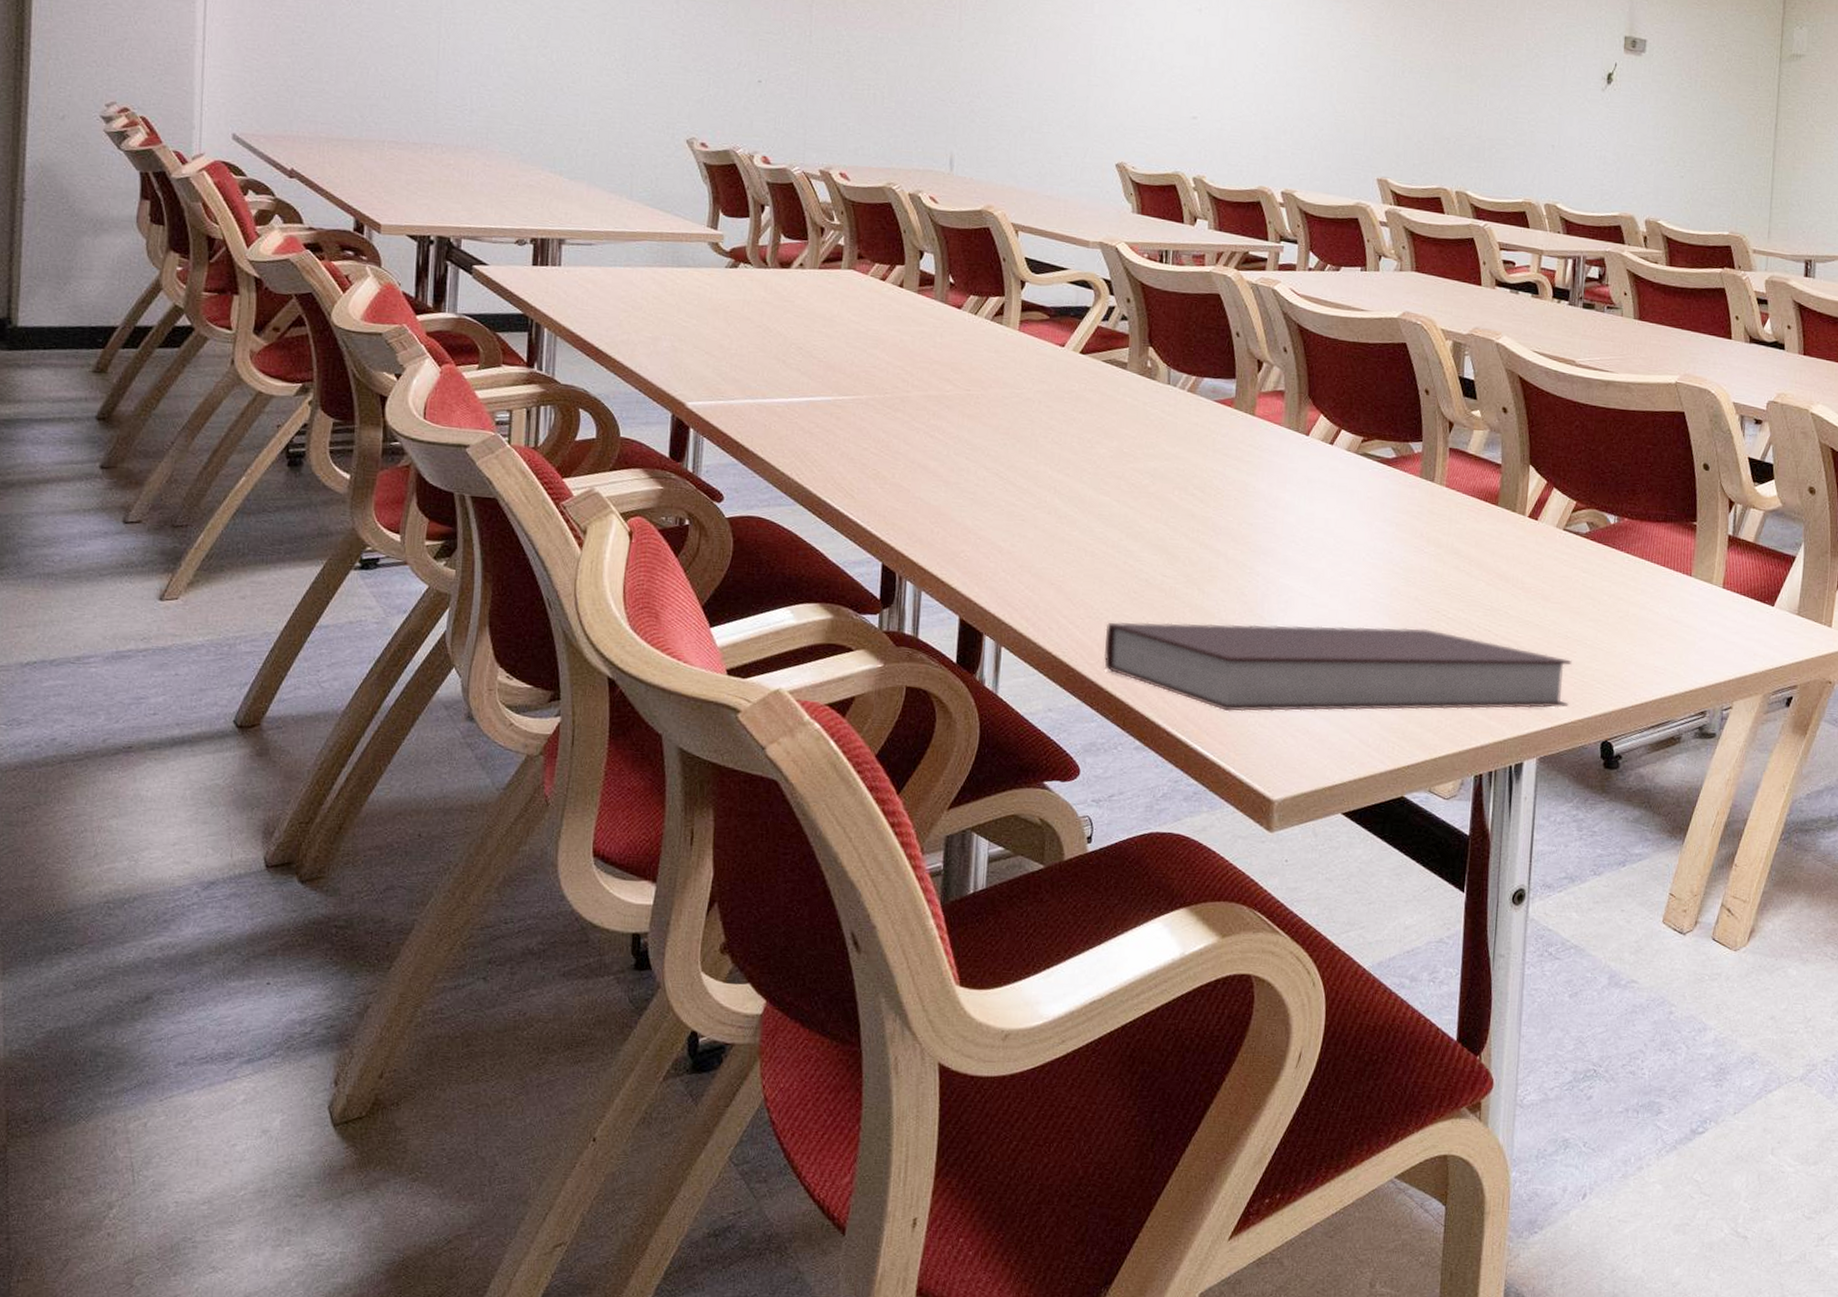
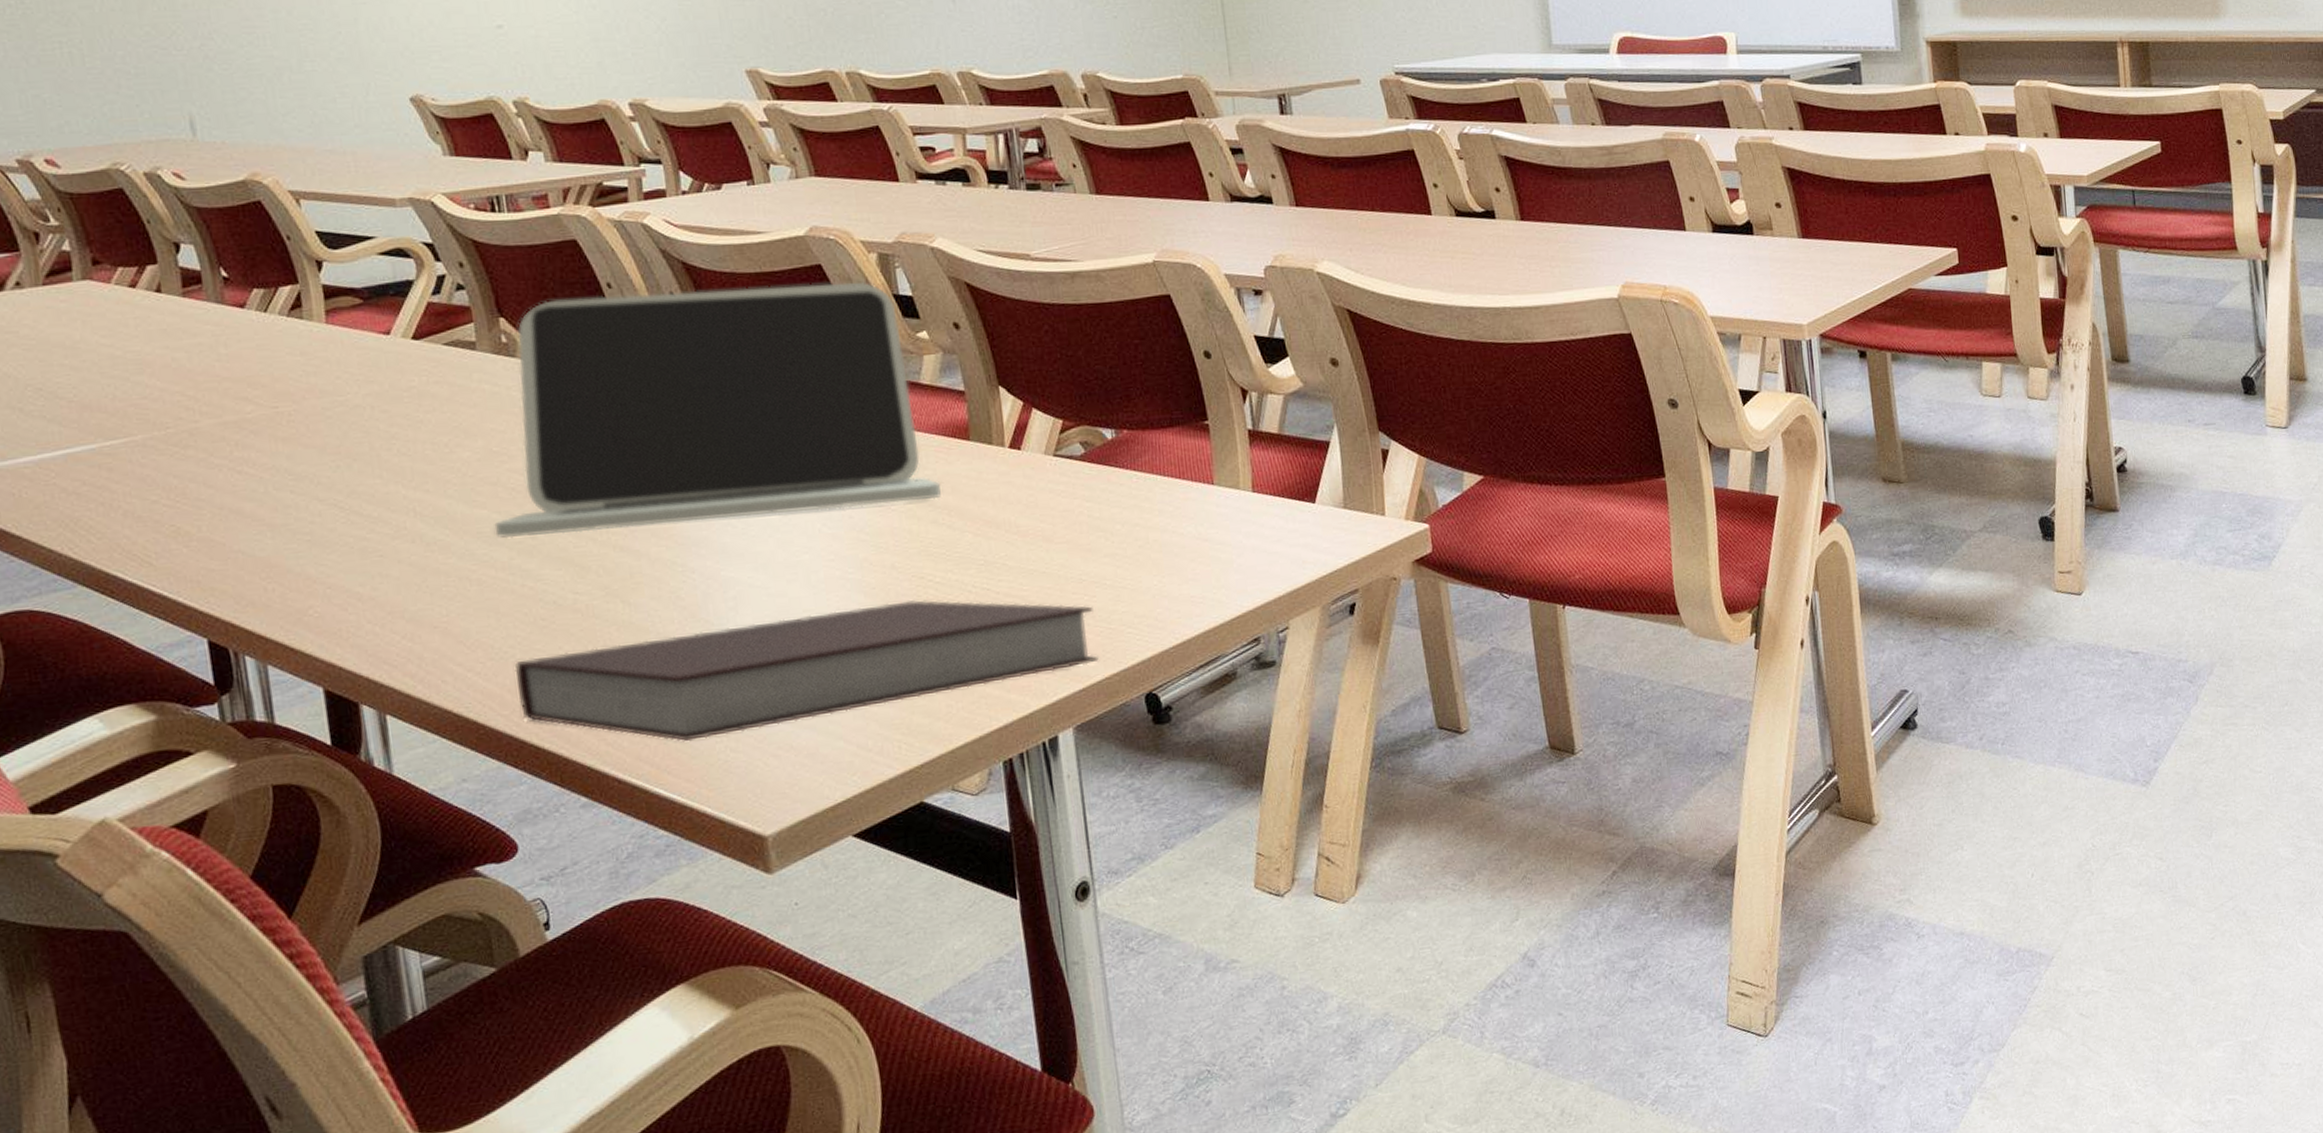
laptop: none [1112,339,1467,549] -> present [494,281,941,539]

